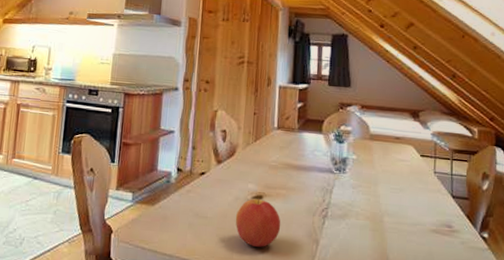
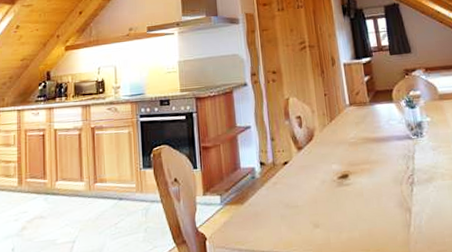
apple: present [235,198,281,247] -> none [325,177,372,227]

